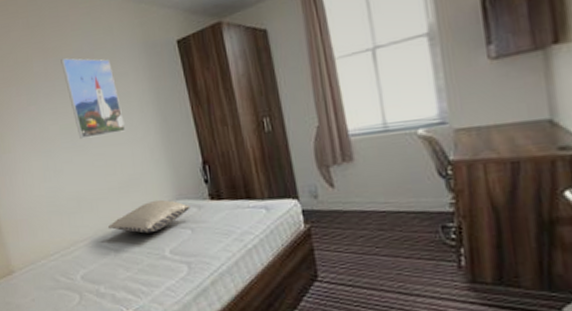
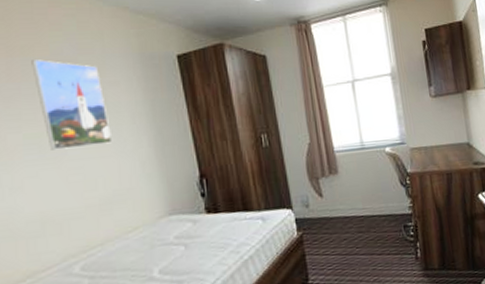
pillow: present [108,199,190,234] -> none [83,216,185,255]

